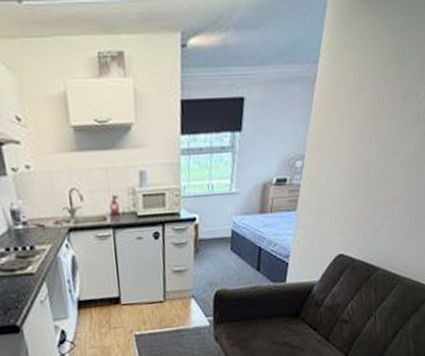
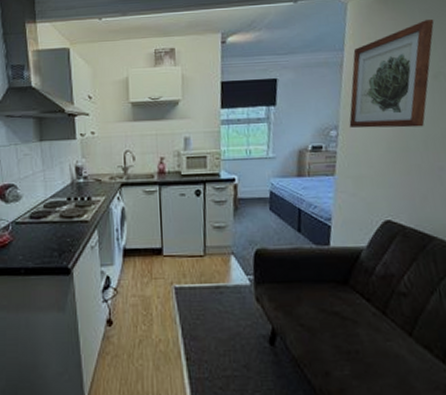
wall art: none [315,27,414,158] -> present [349,20,434,128]

